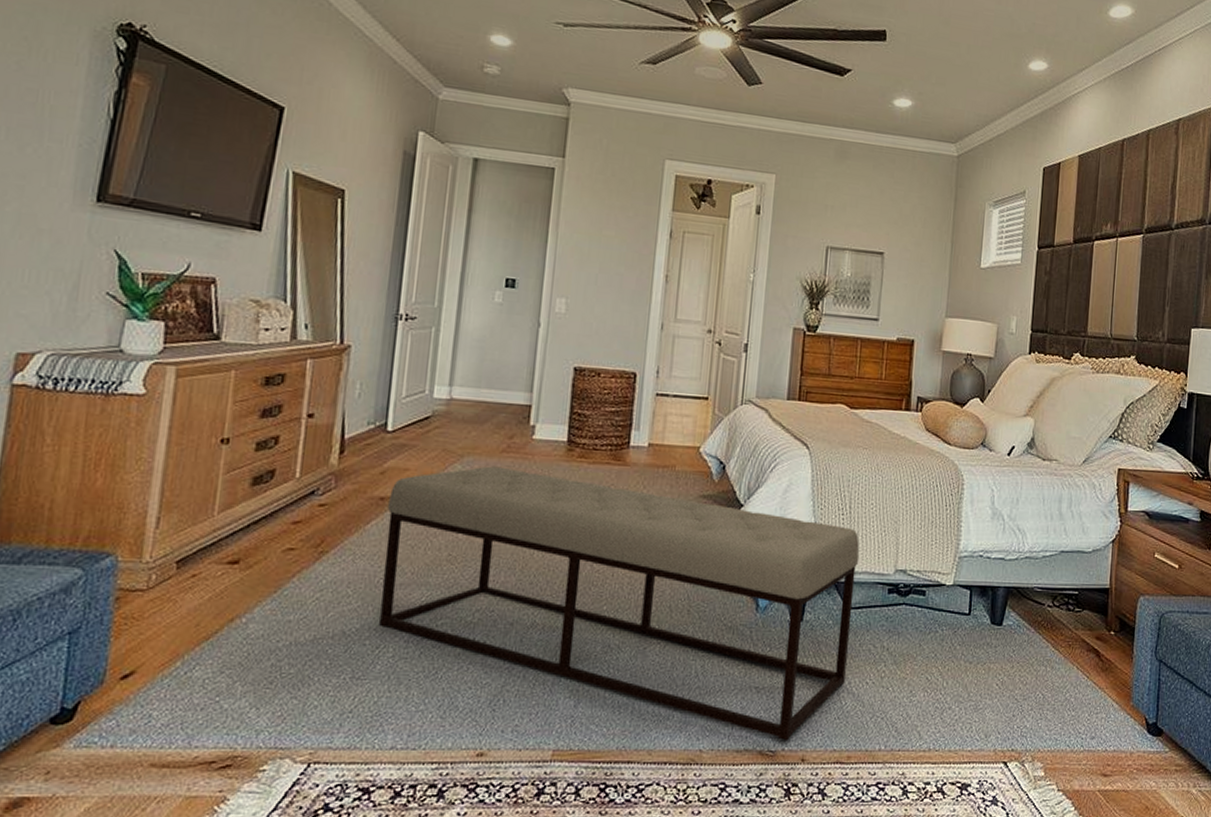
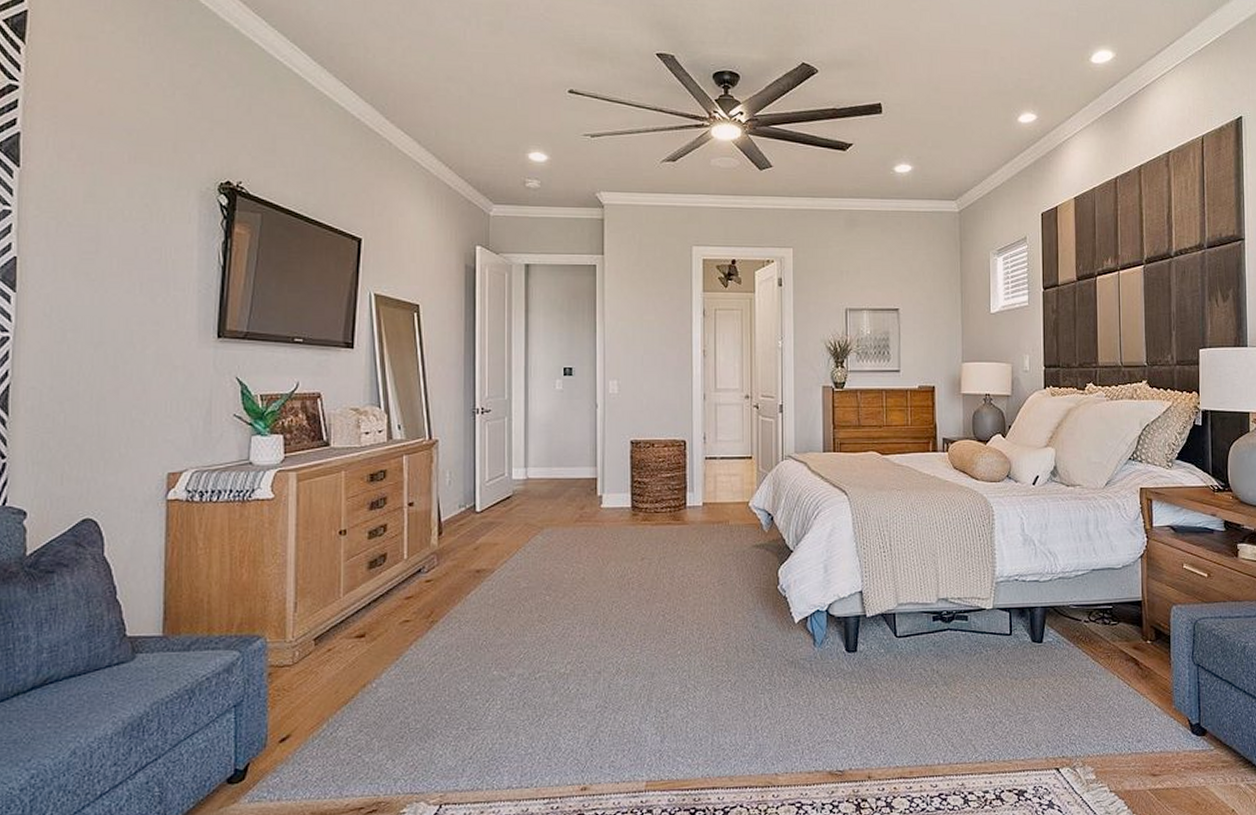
bench: present [379,466,859,741] -> none [483,534,903,761]

